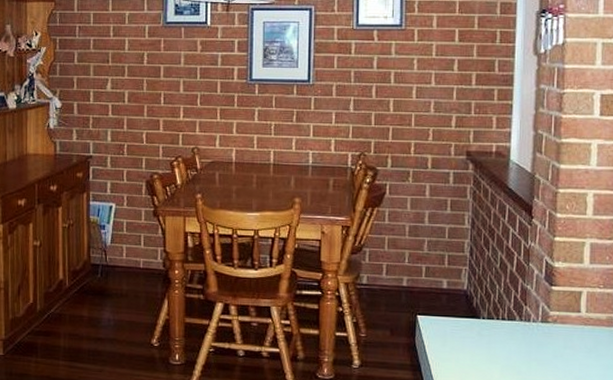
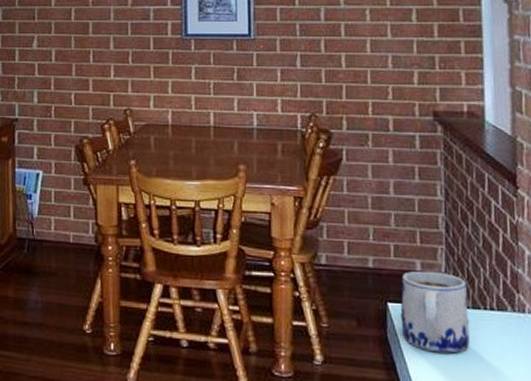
mug: none [427,288,485,356] -> present [400,270,470,353]

